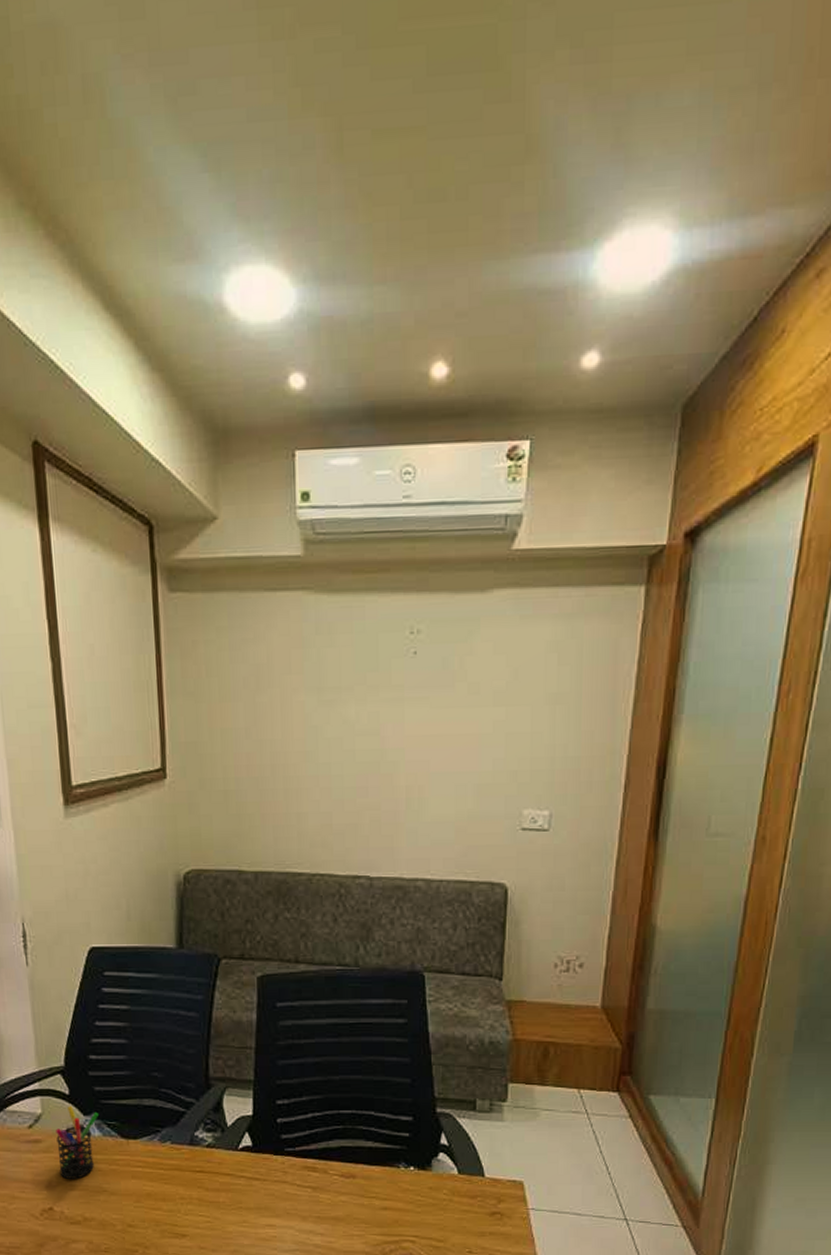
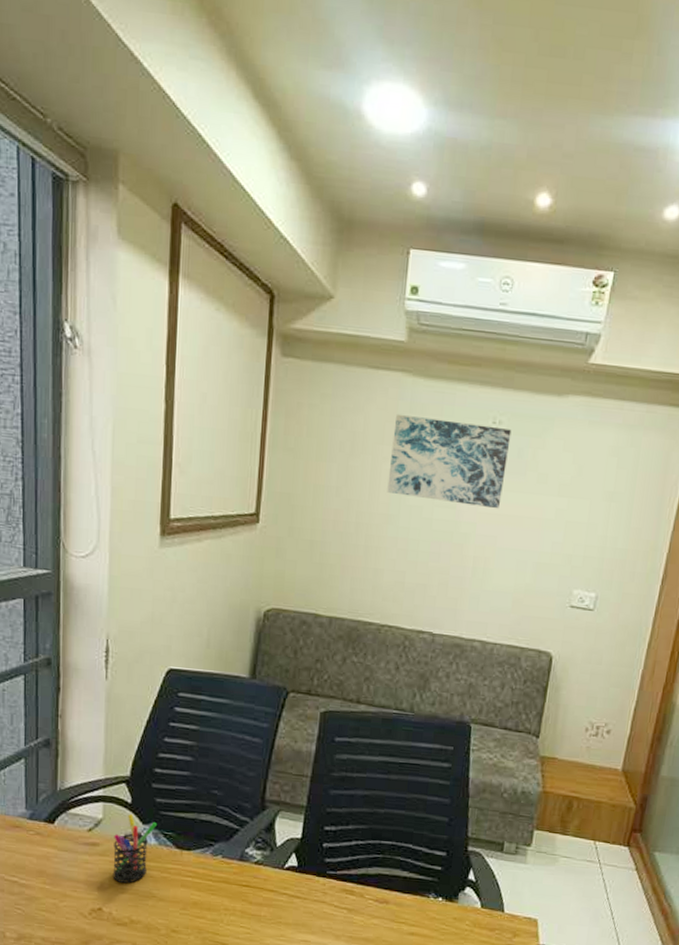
wall art: none [300,637,433,730] -> present [387,413,512,509]

